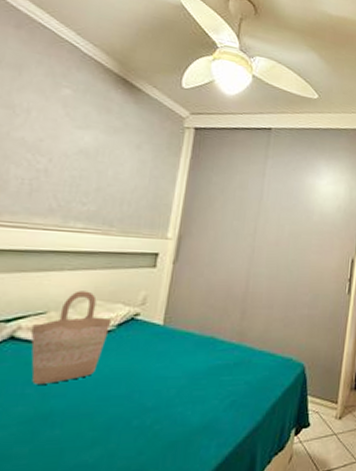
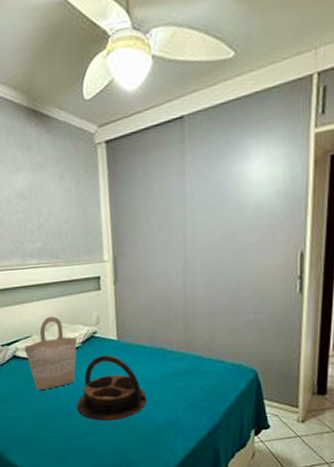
serving tray: none [87,342,185,426] -> present [76,355,147,421]

